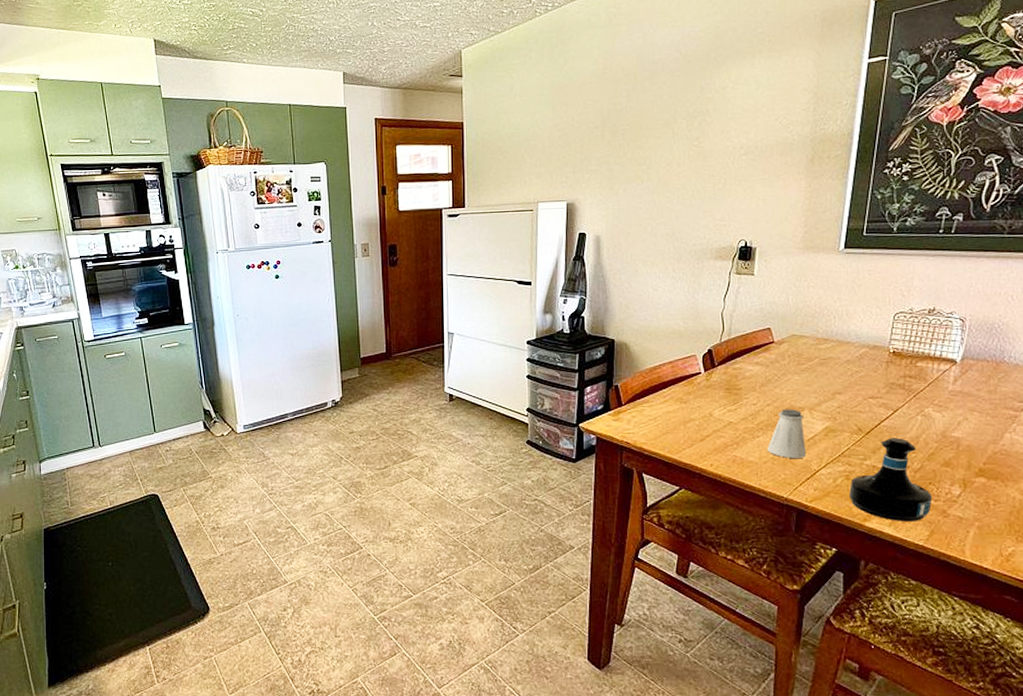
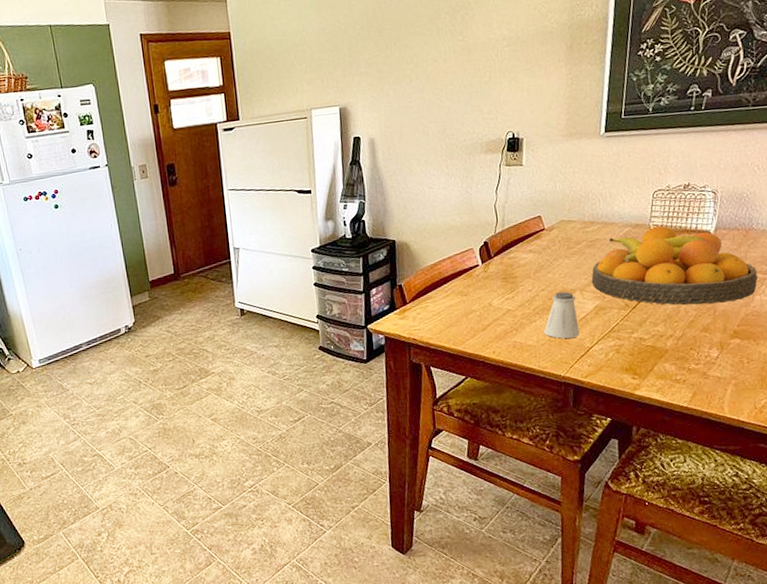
fruit bowl: none [822,349,1008,438] -> present [591,225,758,306]
tequila bottle: present [849,438,933,521] -> none [620,309,694,387]

